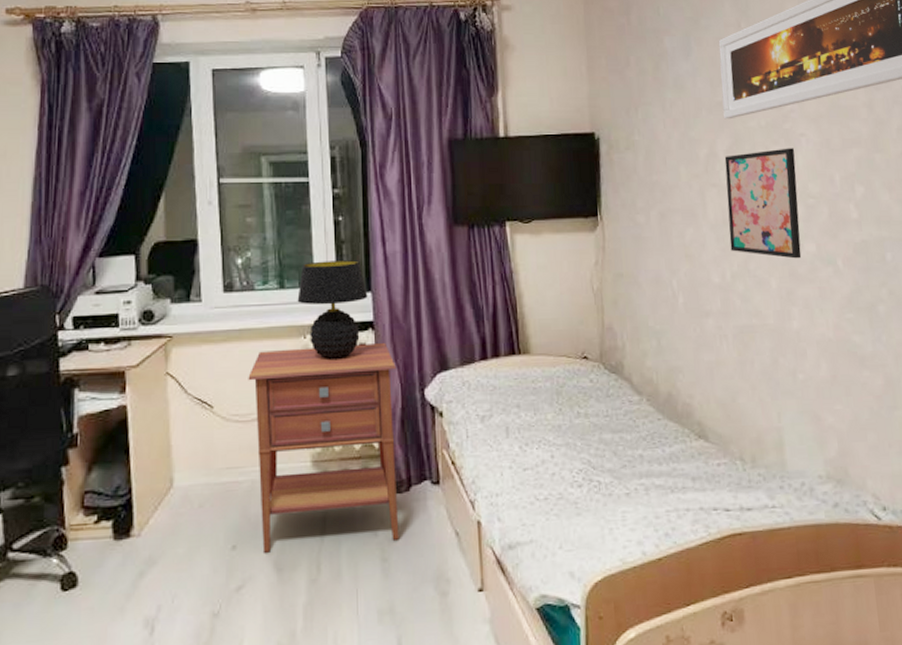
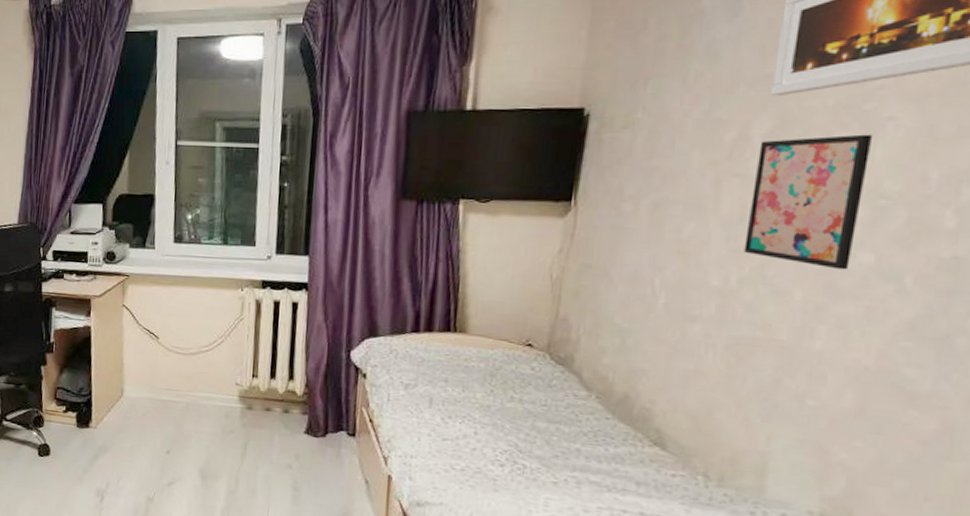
nightstand: present [248,342,399,553] -> none [189,297,325,476]
table lamp: present [297,260,368,361] -> none [238,223,305,314]

